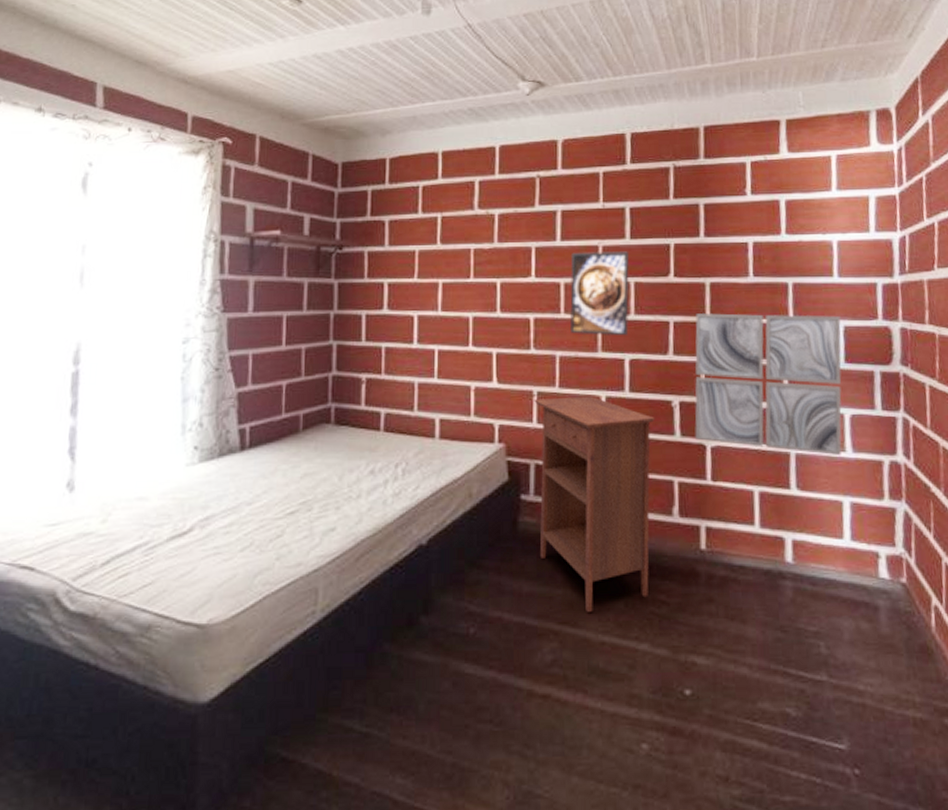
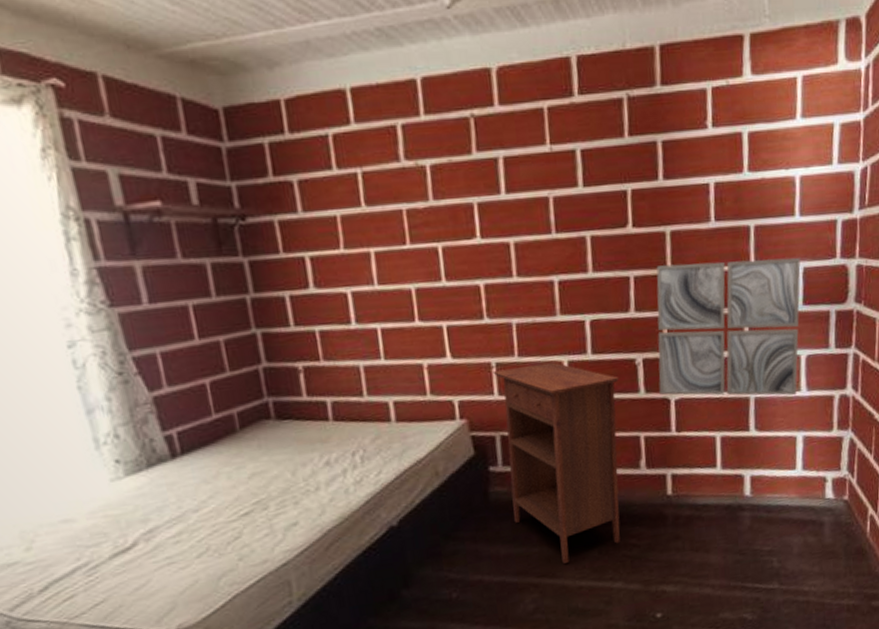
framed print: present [570,251,629,336] -> none [518,201,587,299]

